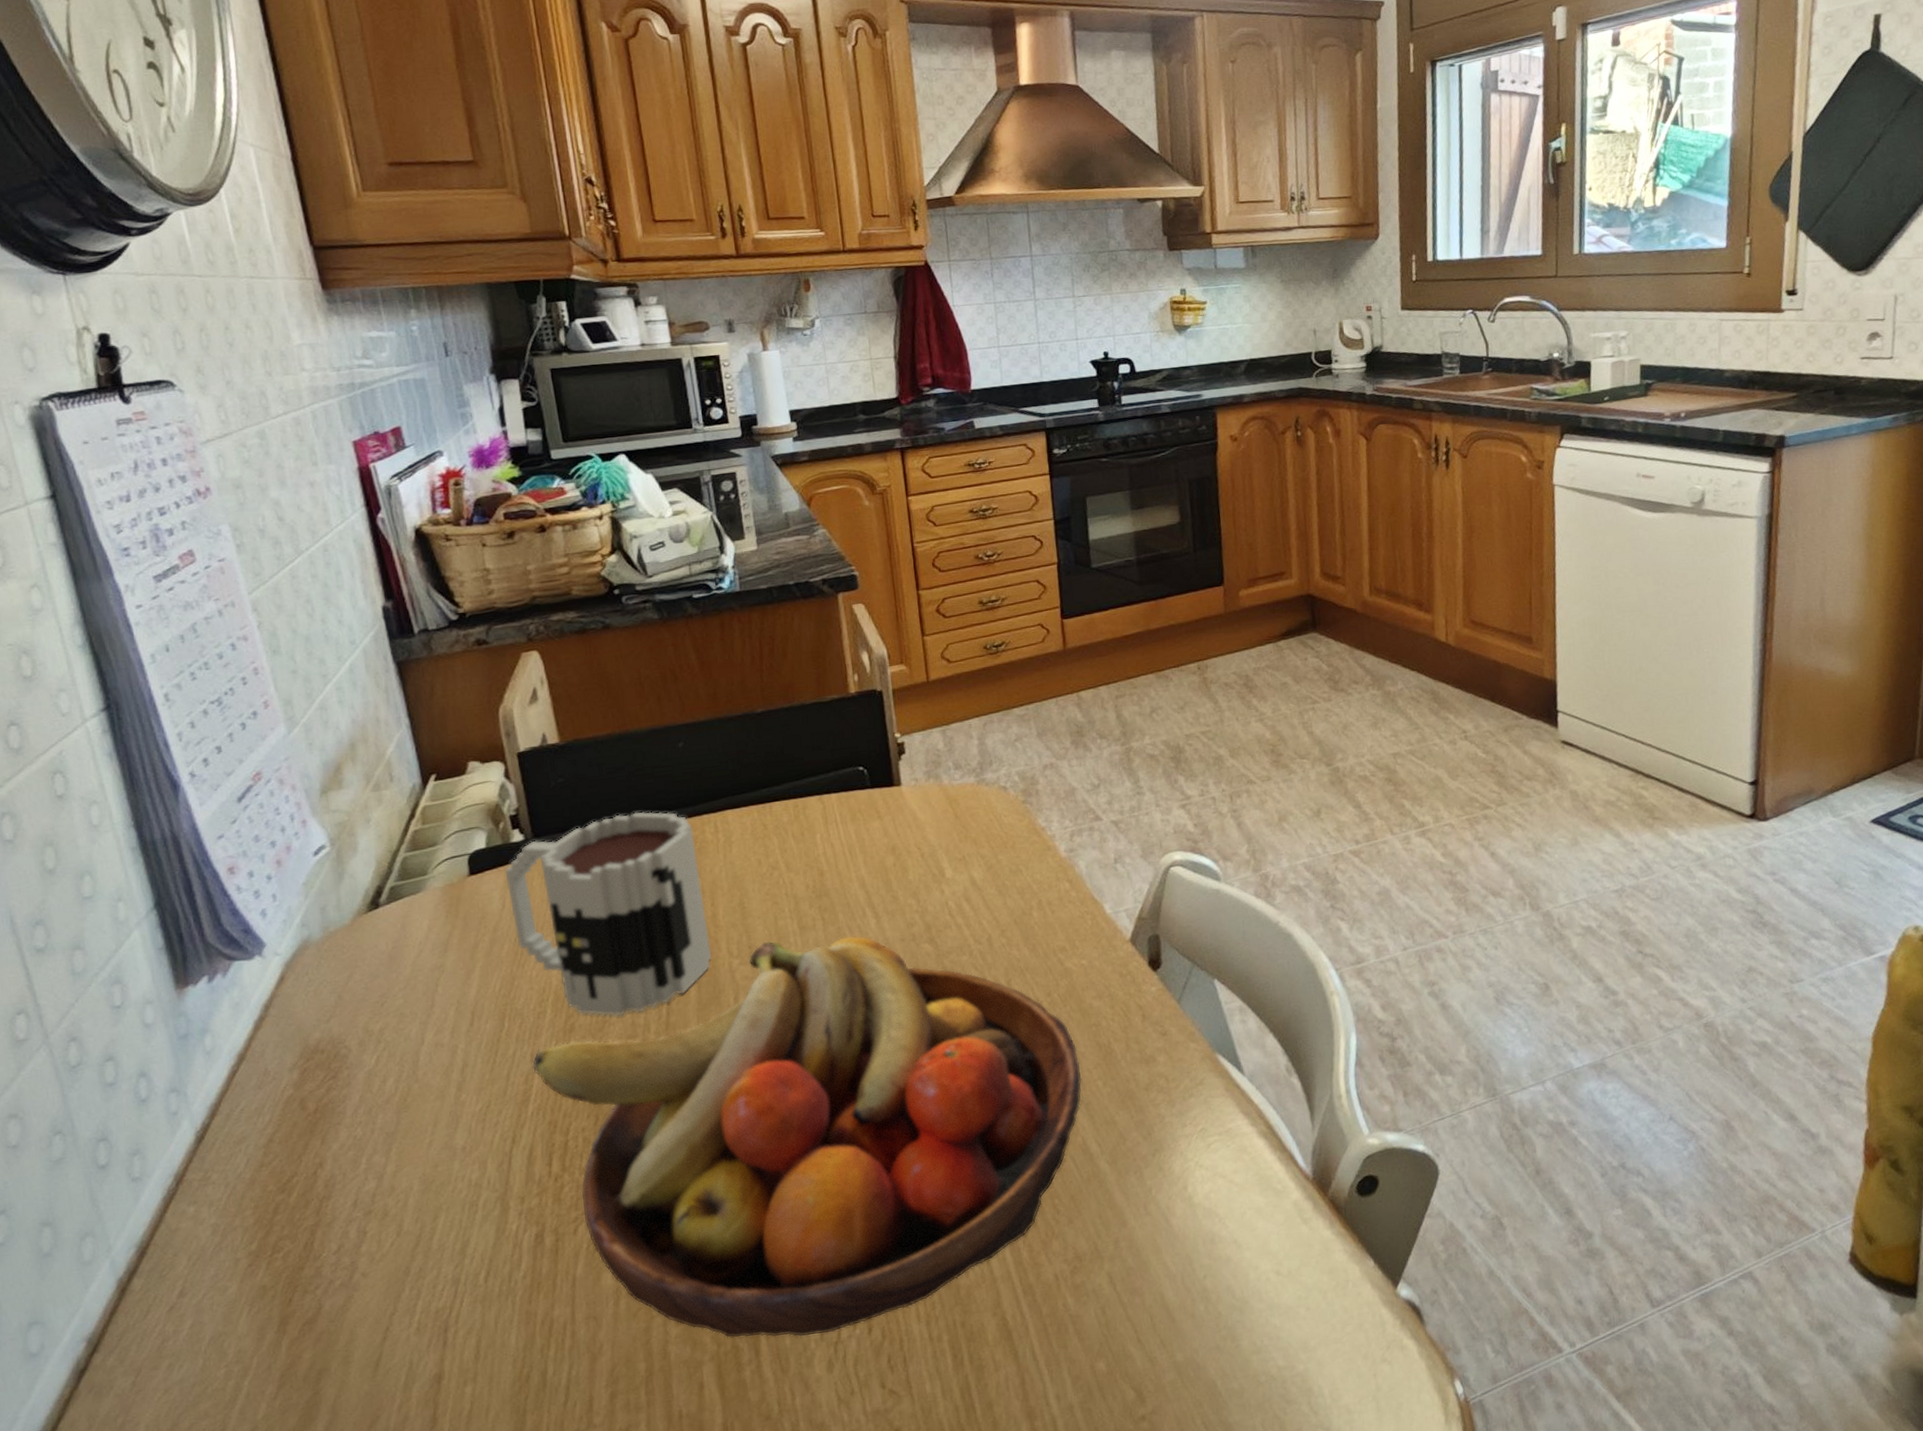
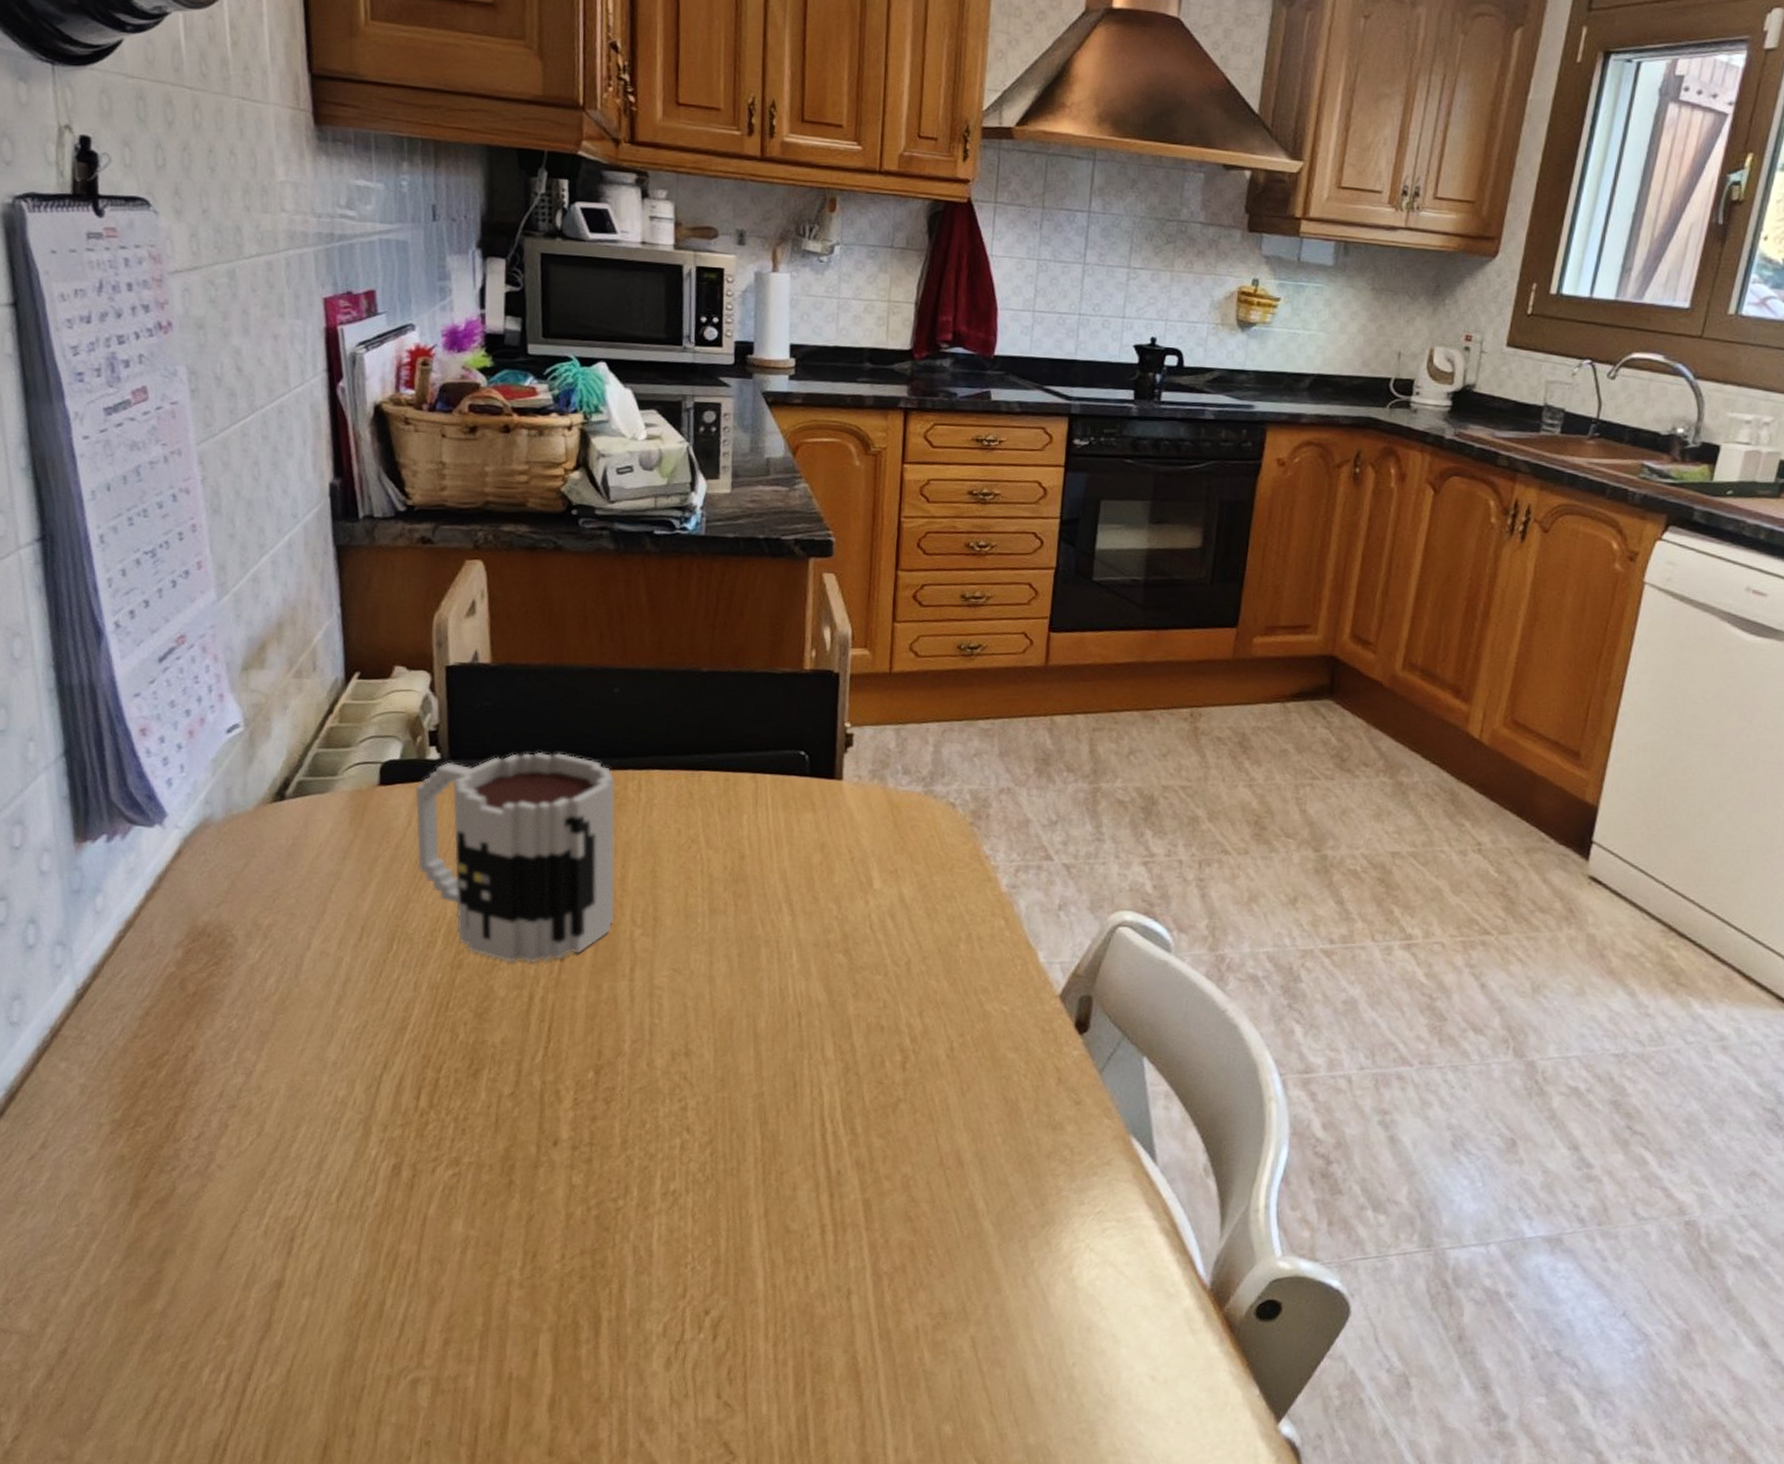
fruit bowl: present [532,935,1082,1338] -> none [415,916,982,1331]

